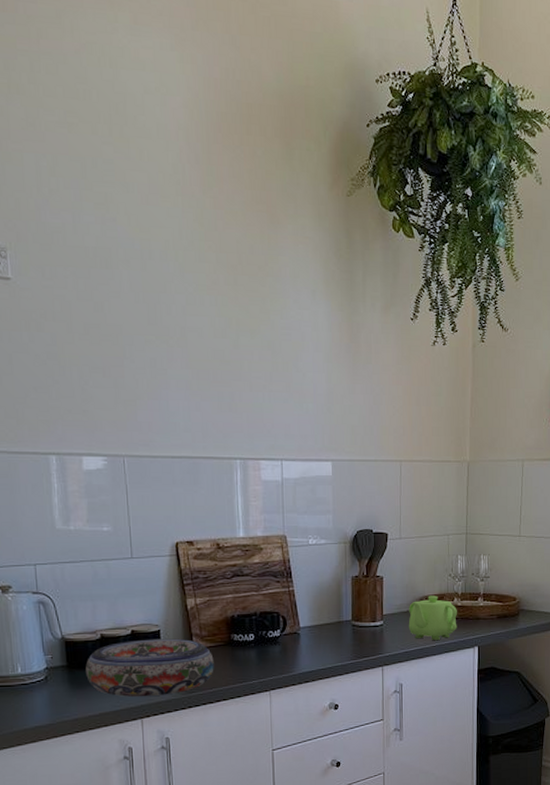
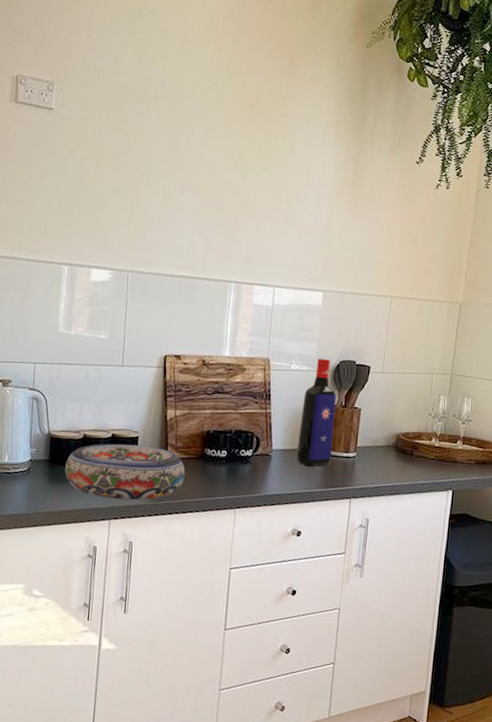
liquor bottle: none [324,530,359,639] -> present [296,358,336,466]
teapot: present [408,595,457,641] -> none [381,433,434,480]

